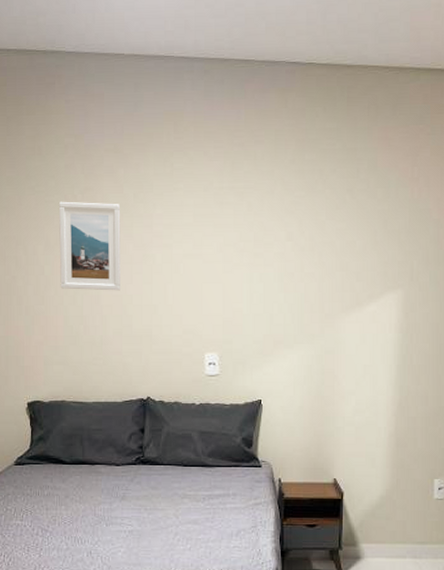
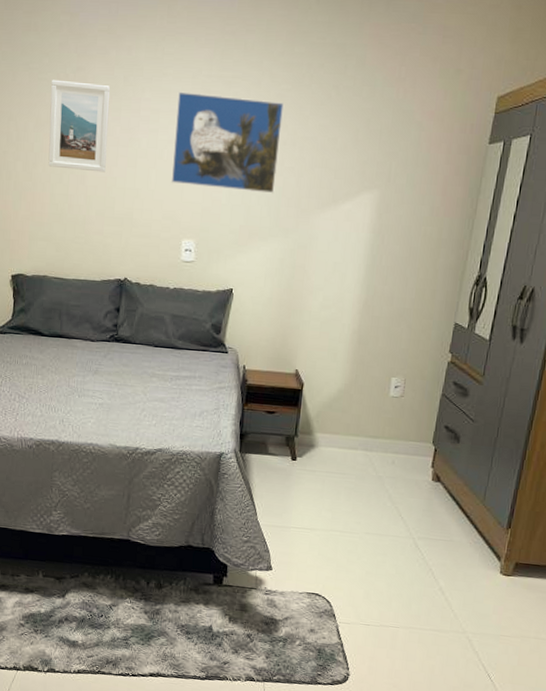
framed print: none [189,205,300,301] -> present [171,91,285,194]

